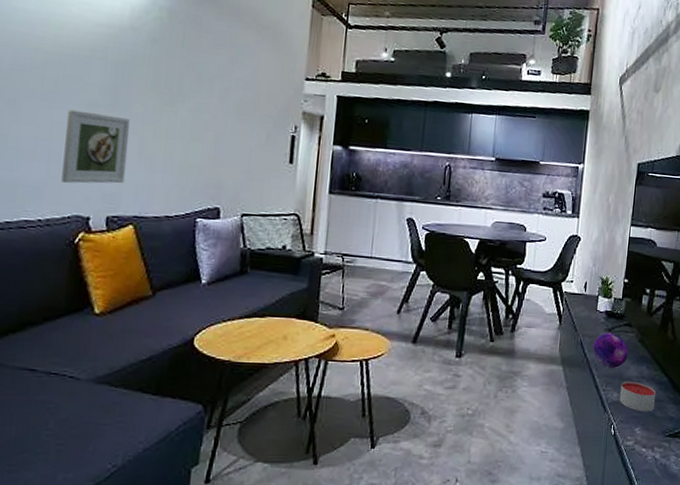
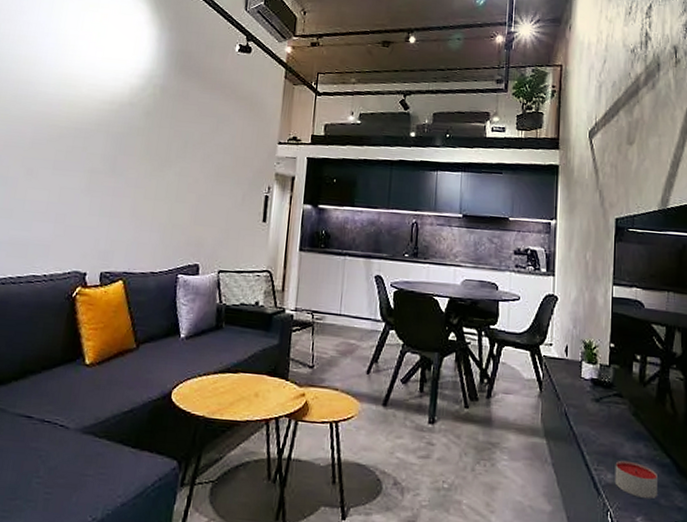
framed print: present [61,109,130,184] -> none [65,176,125,242]
decorative orb: present [592,332,629,368] -> none [579,402,621,444]

